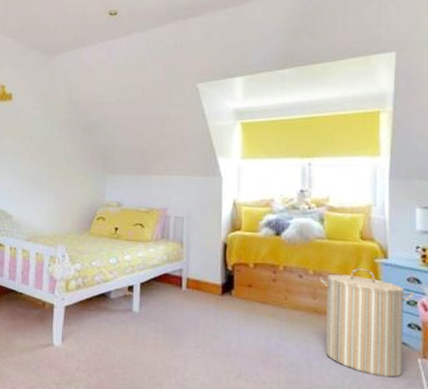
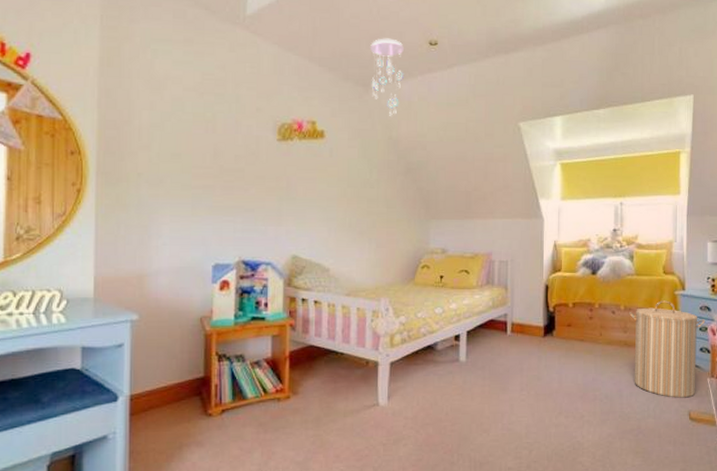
ceiling mobile: none [54,11,86,80] -> present [369,38,405,116]

